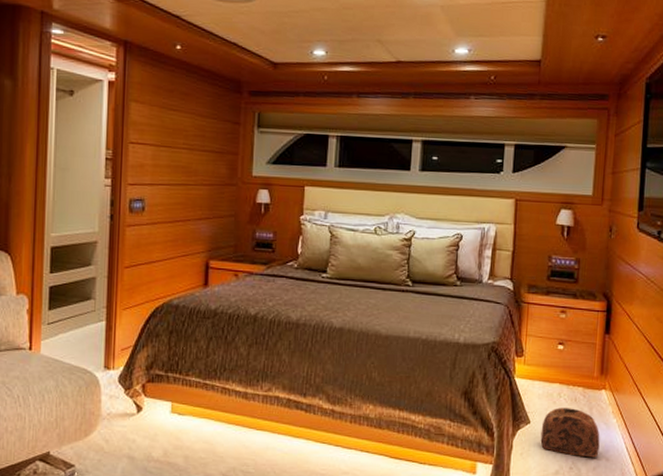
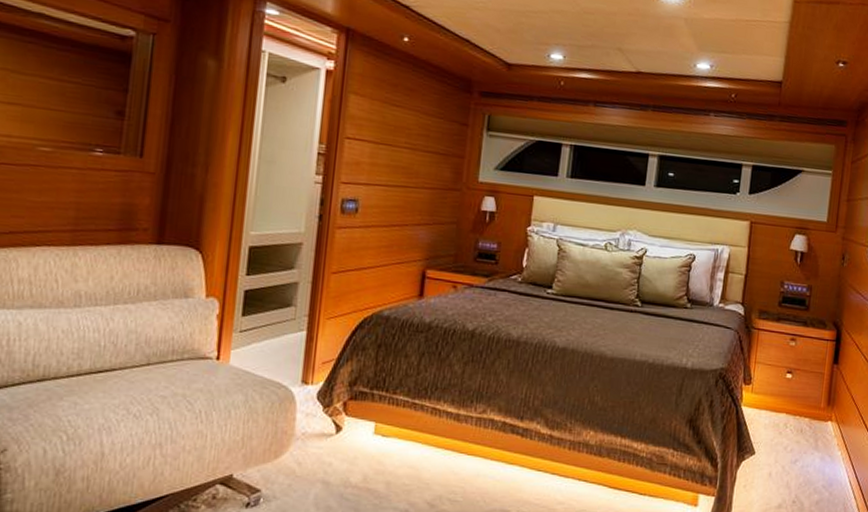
bag: present [540,407,600,458] -> none [764,438,825,491]

